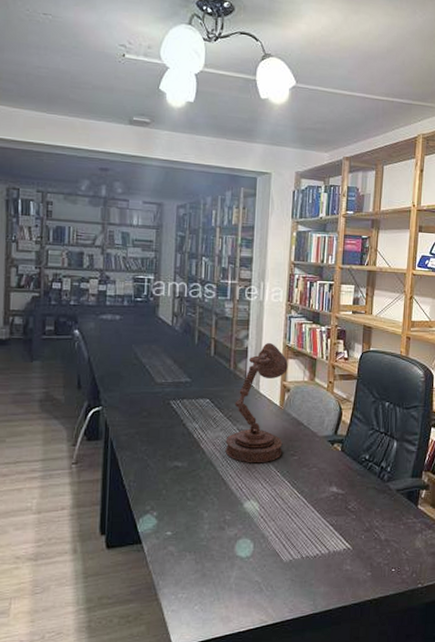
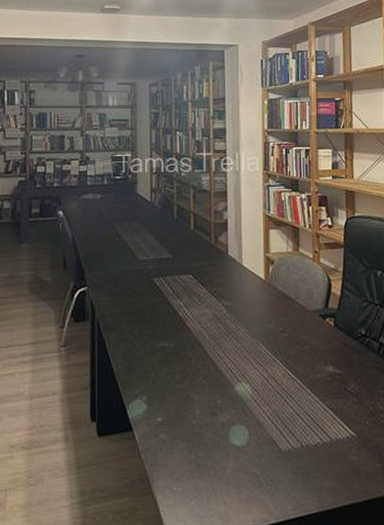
desk lamp: present [225,342,288,463] -> none [211,213,271,342]

